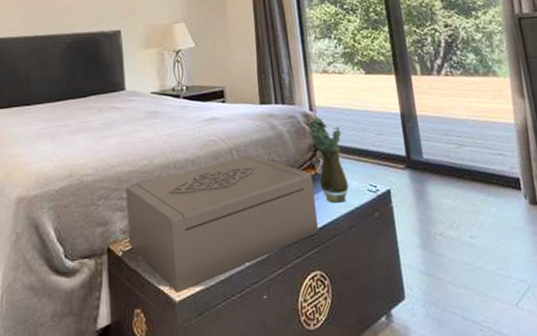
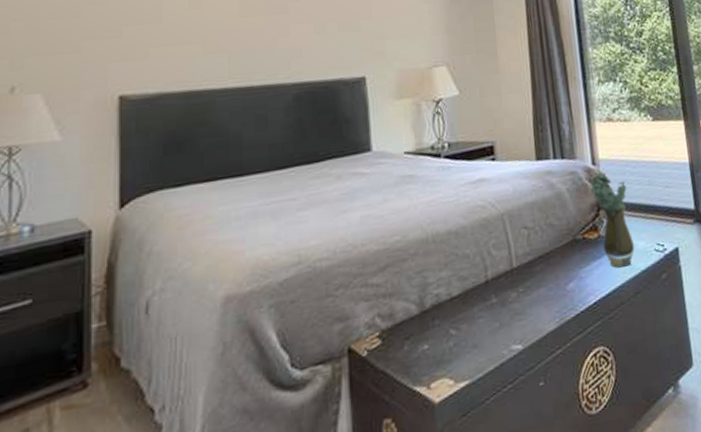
decorative box: present [126,154,320,293] -> none [372,219,603,393]

